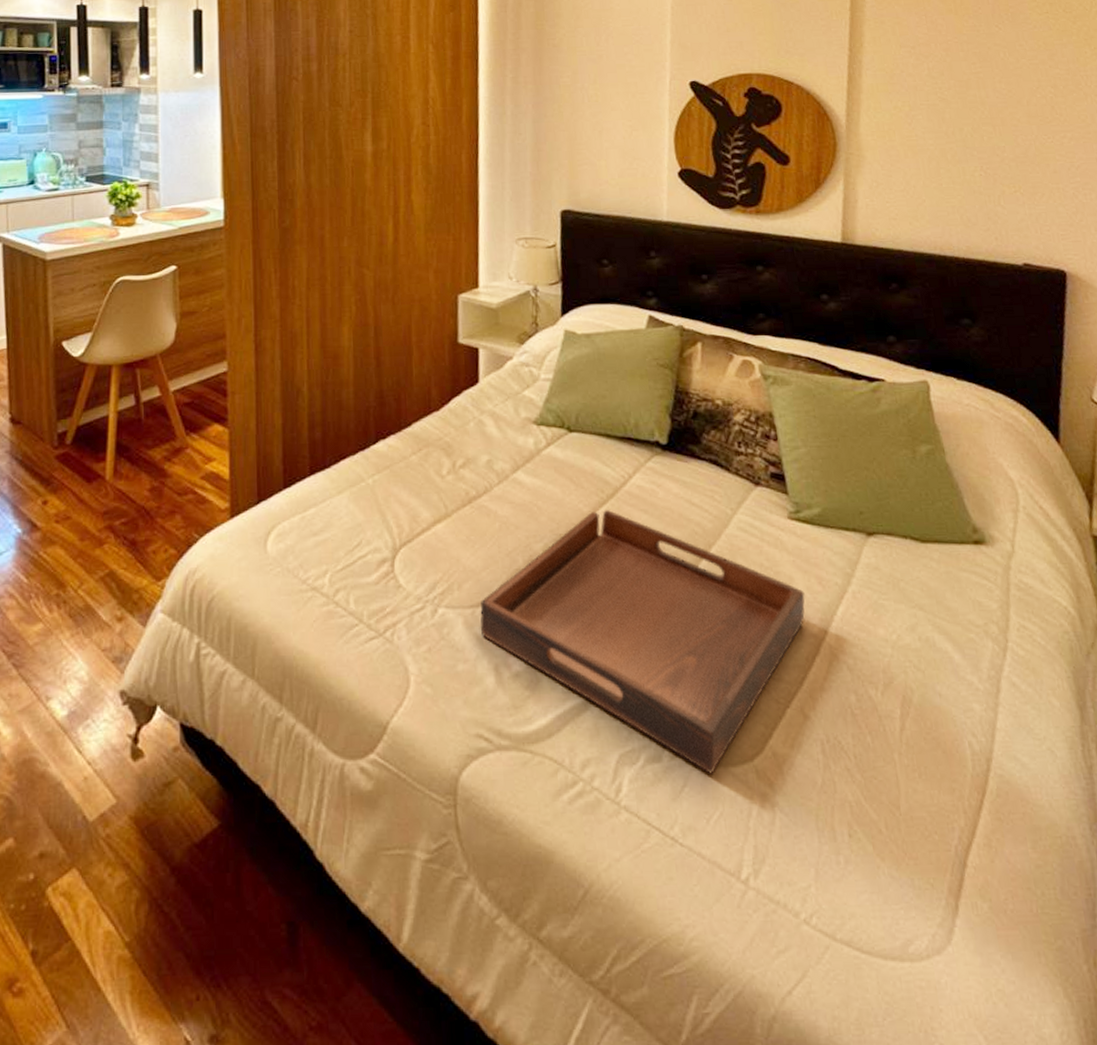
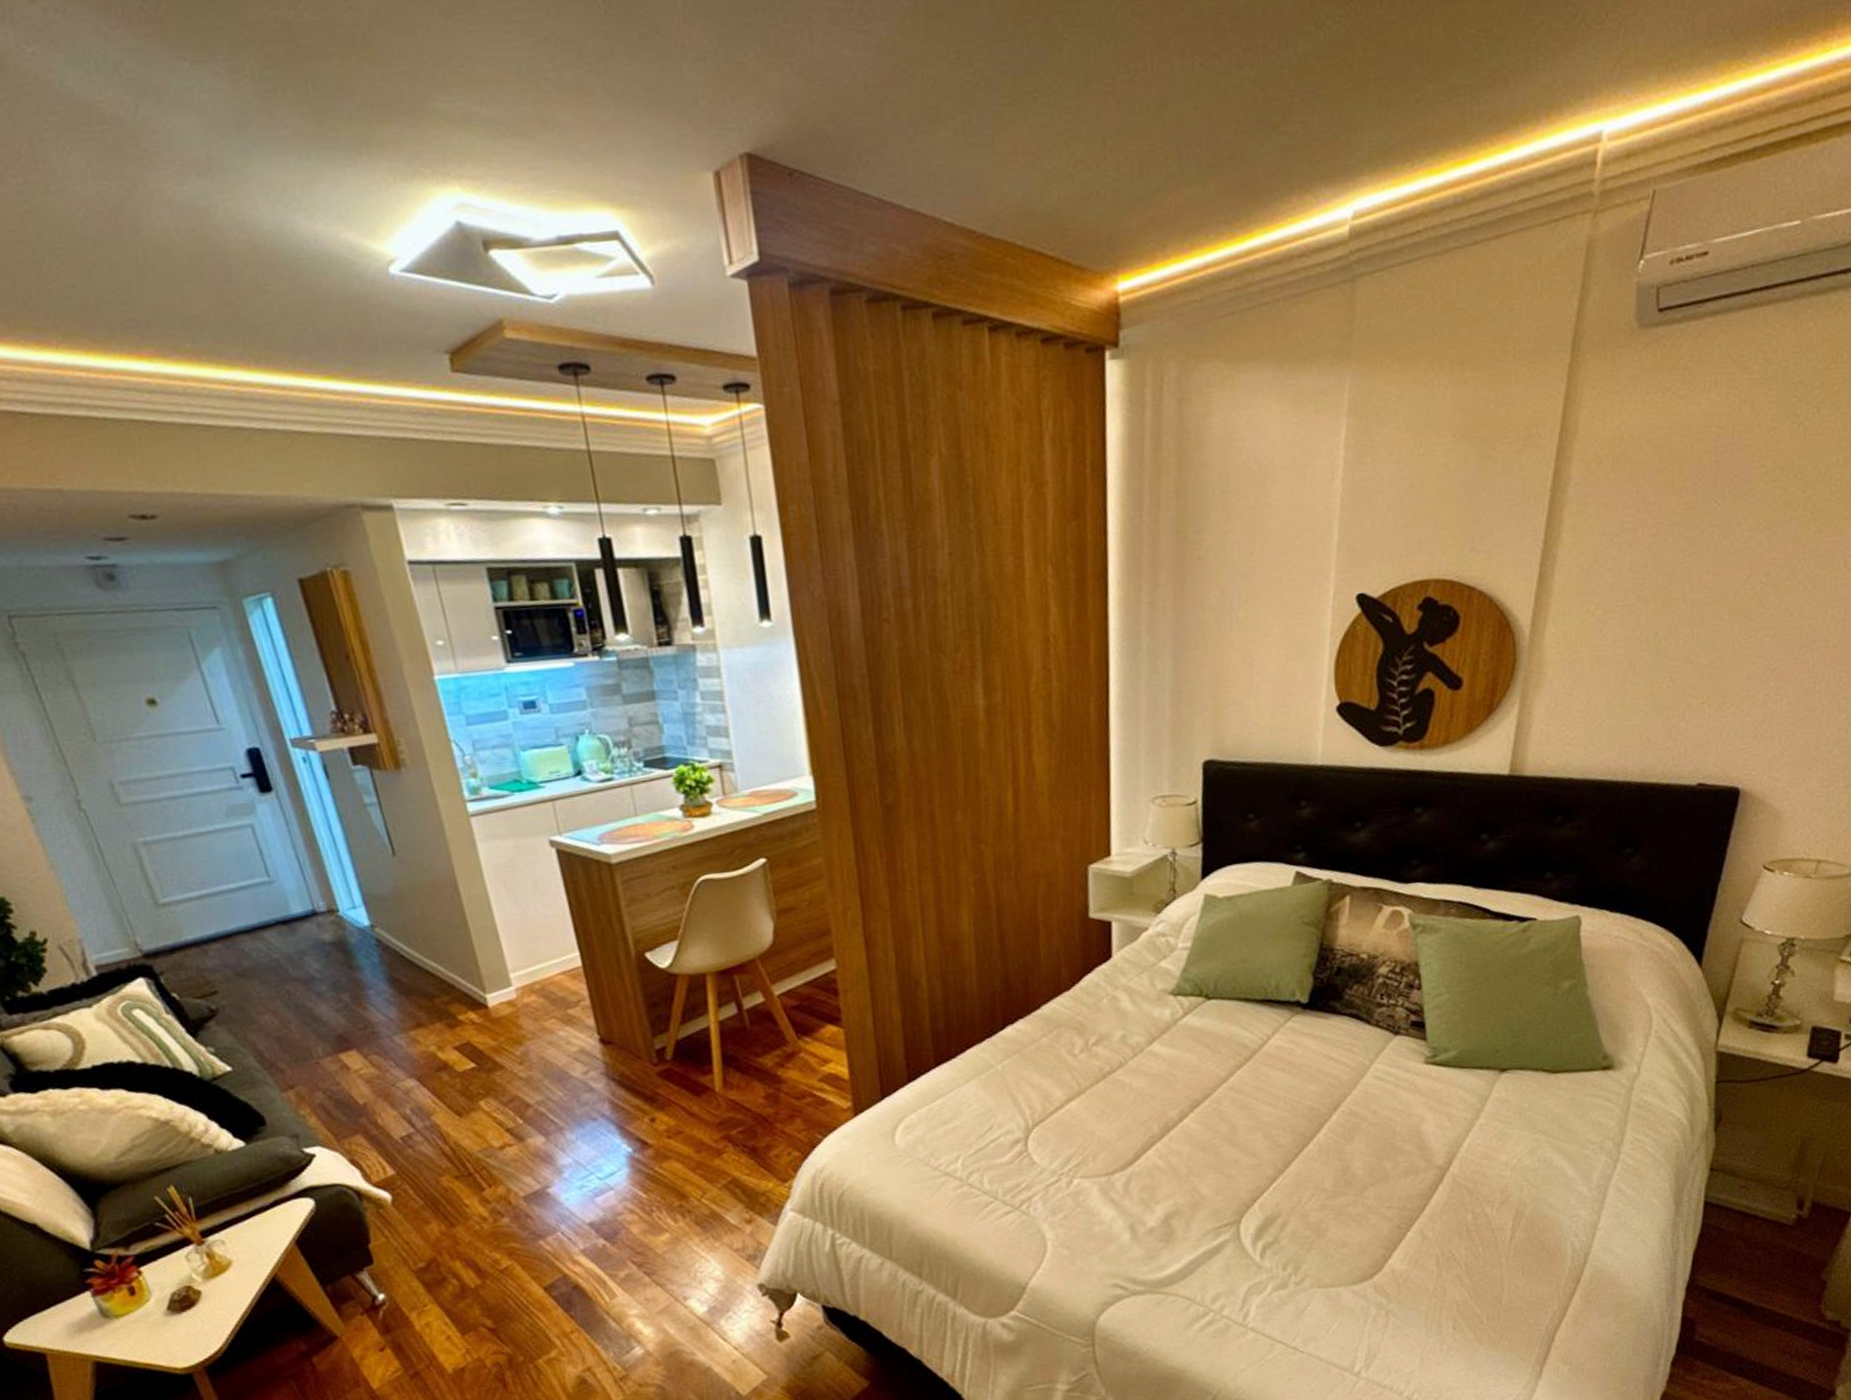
serving tray: present [480,509,805,774] -> none [1115,1071,1434,1294]

